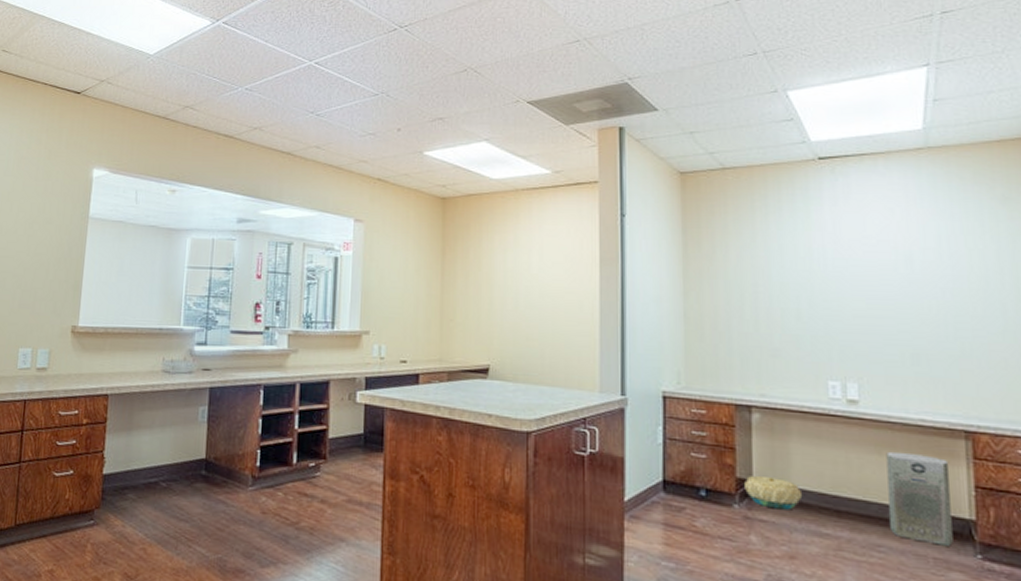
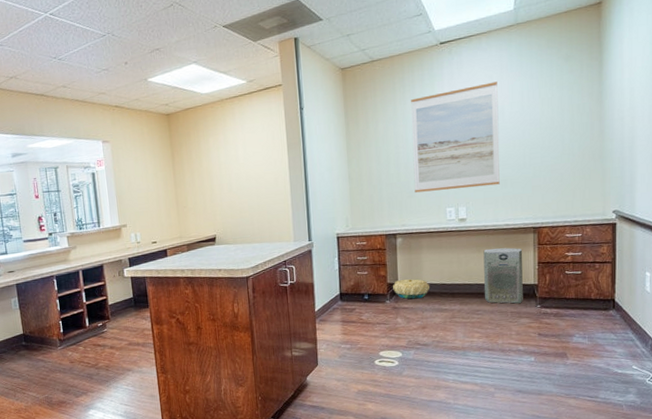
wall art: none [776,217,910,359] -> present [411,82,500,193]

